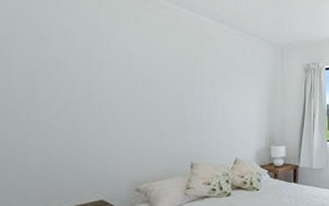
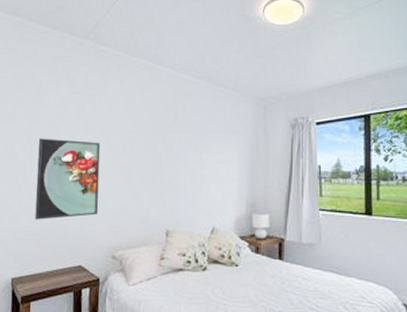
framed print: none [41,74,119,158] -> present [35,138,101,220]

